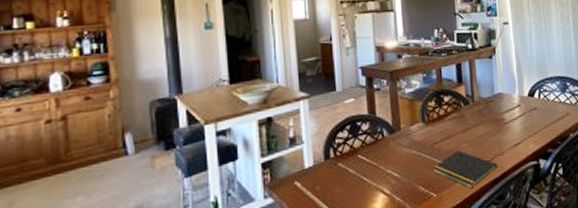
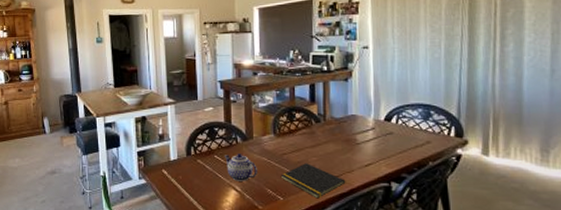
teapot: none [370,149,407,183] -> present [225,153,257,181]

